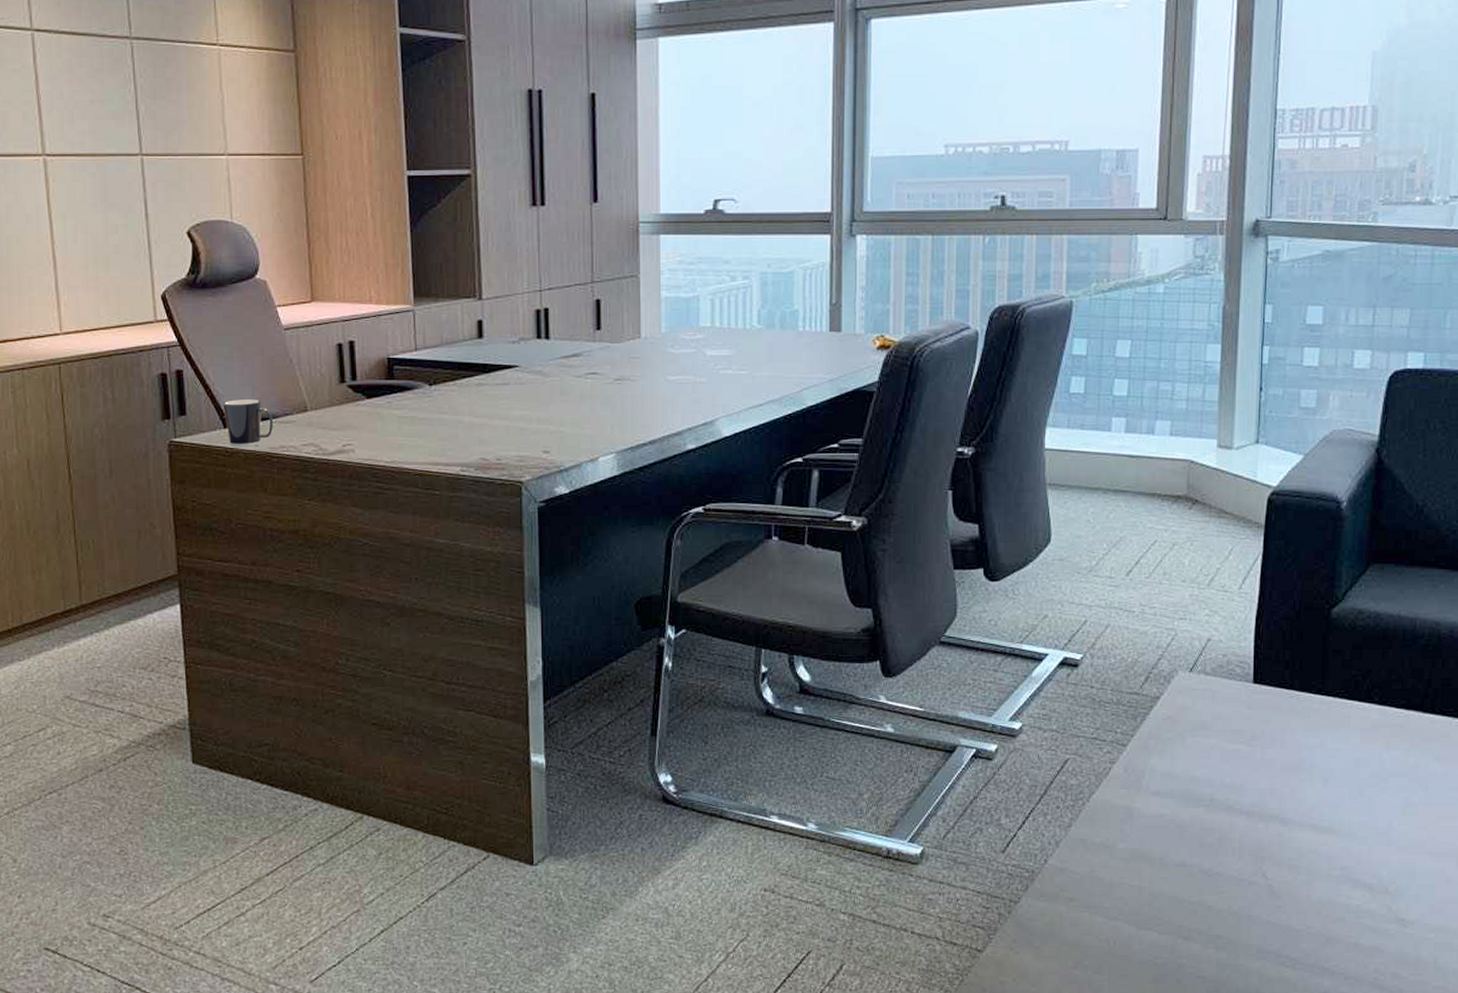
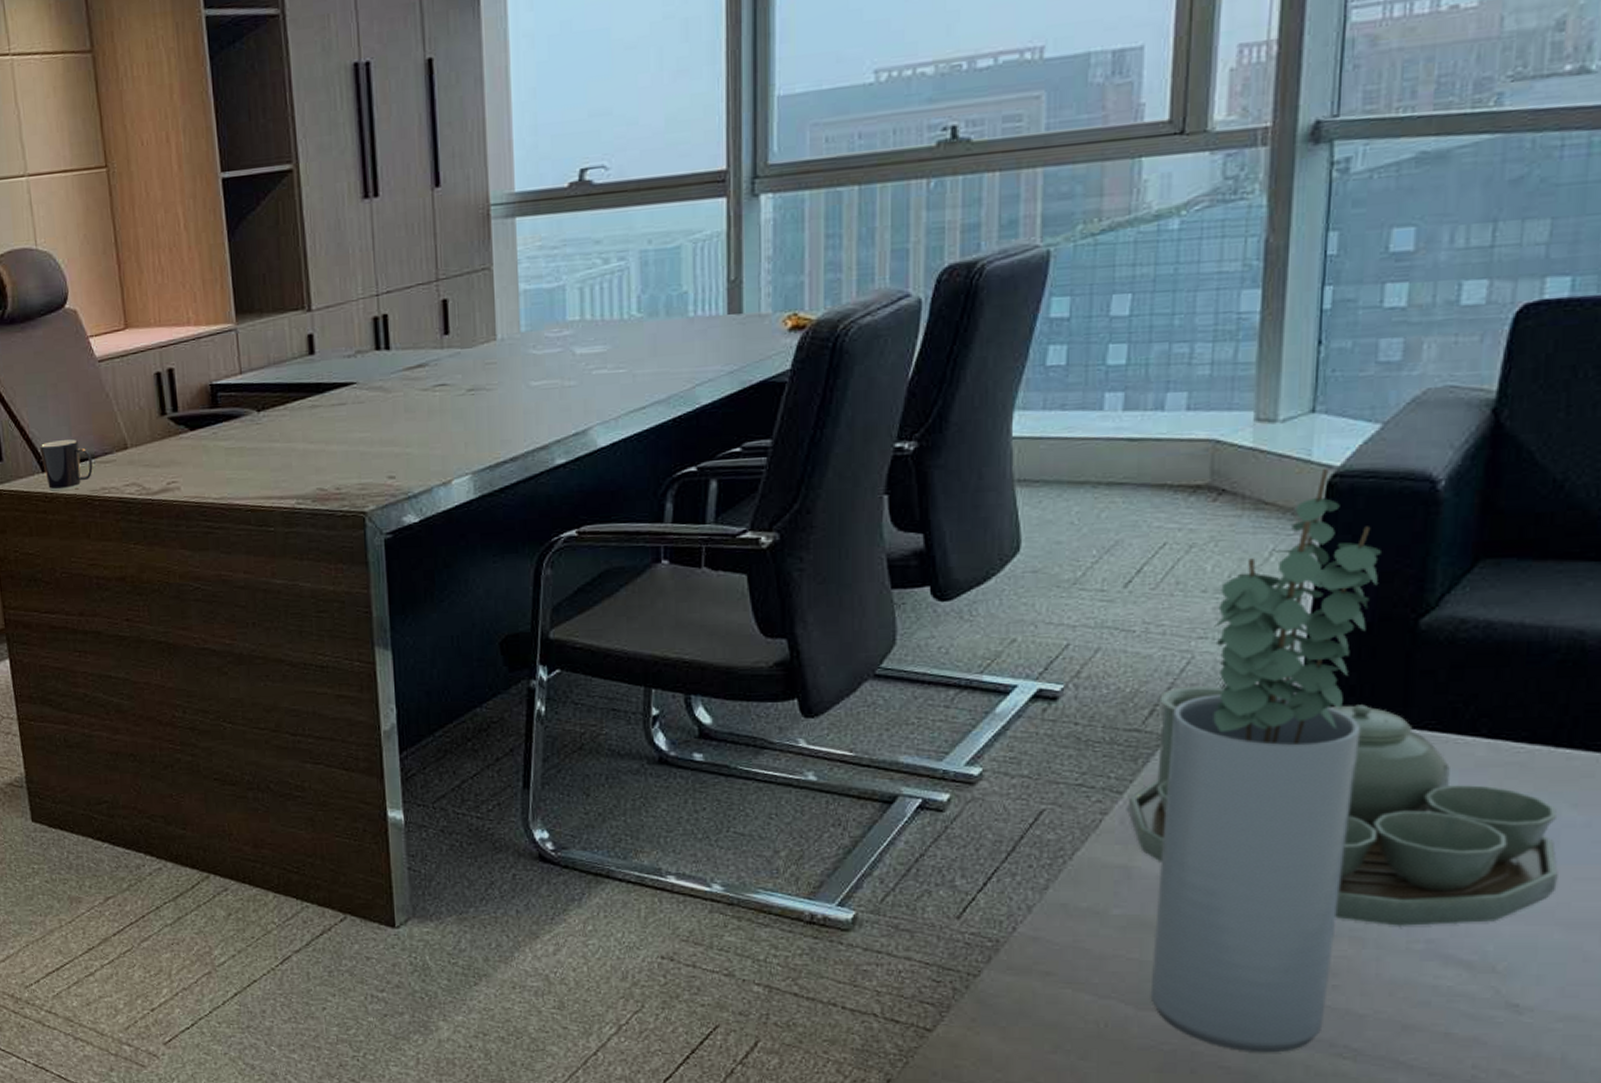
tea set: none [1130,657,1428,856] -> present [1127,685,1558,926]
vase: none [1147,487,1305,964] -> present [1150,467,1381,1053]

